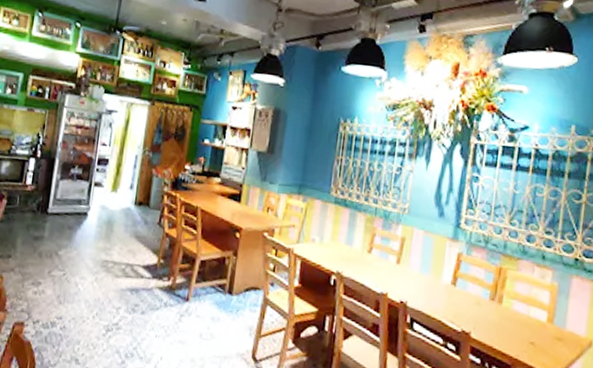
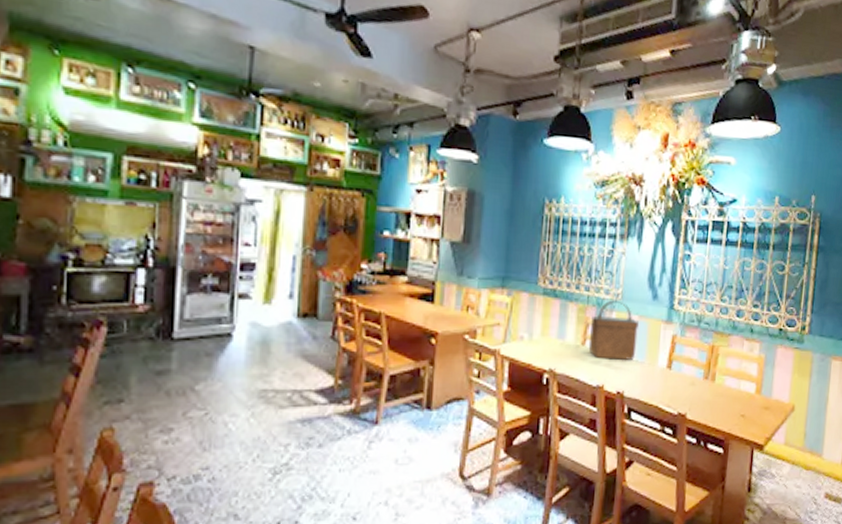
handbag: none [374,214,424,273] -> present [588,300,639,361]

